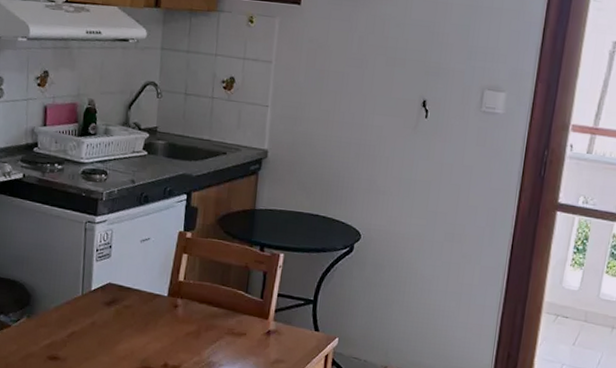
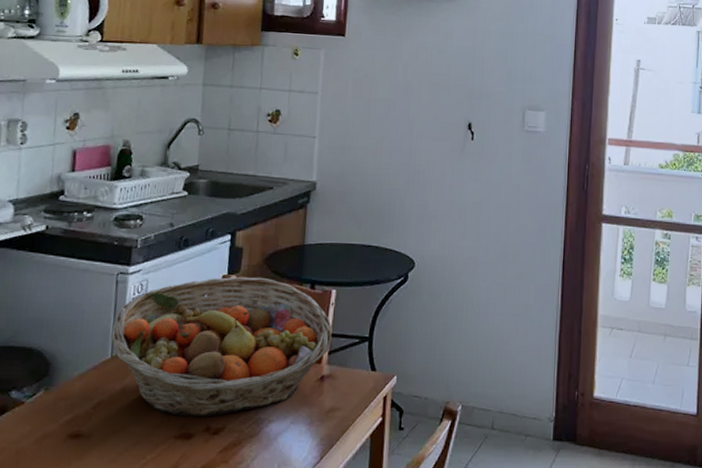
fruit basket: none [81,233,280,355] -> present [111,276,332,417]

